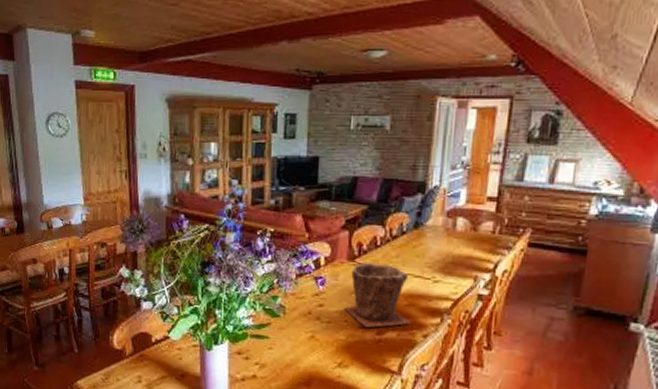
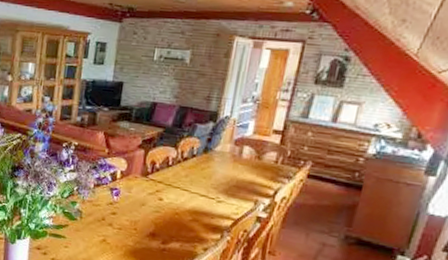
plant pot: present [344,262,410,328] -> none [134,178,195,238]

